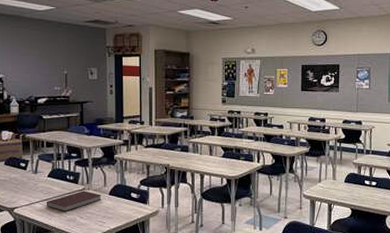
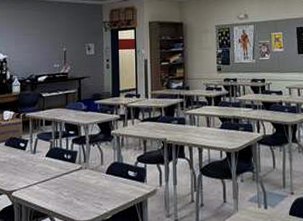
notebook: present [46,190,102,212] -> none [43,170,99,194]

